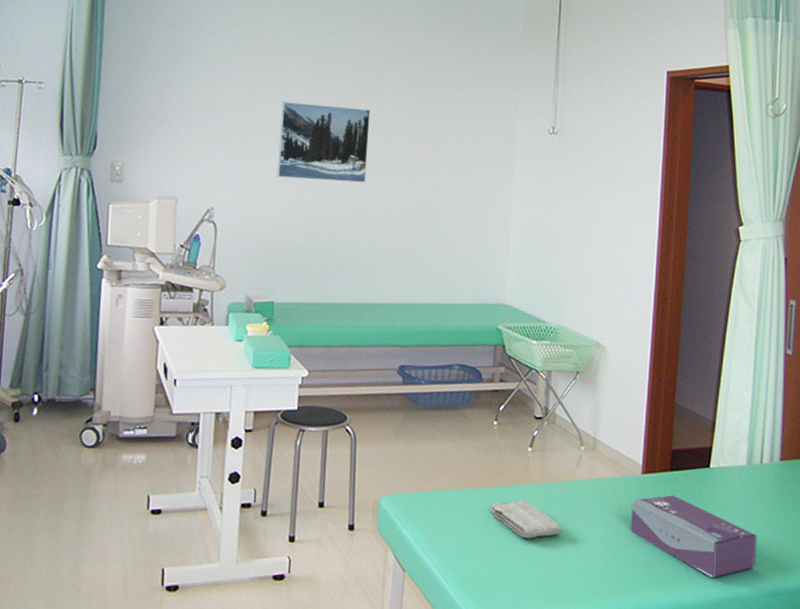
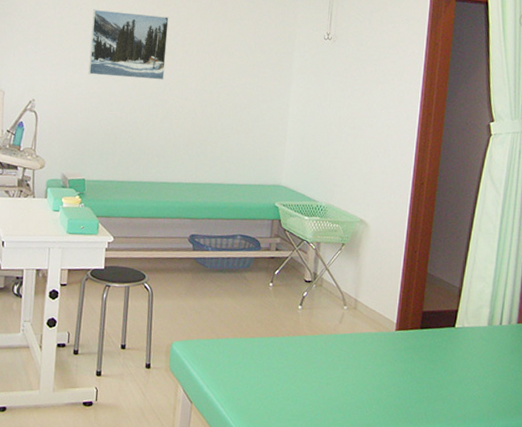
washcloth: present [490,500,563,539] -> none [265,348,327,381]
tissue box: present [631,494,757,578] -> none [385,348,494,419]

